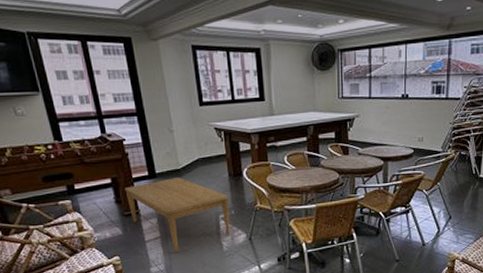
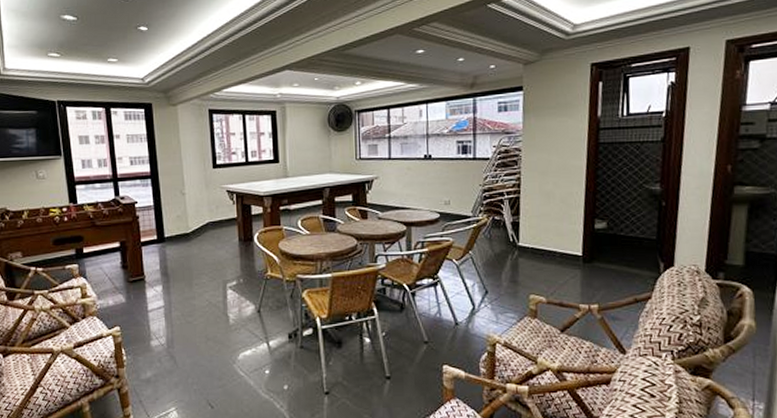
coffee table: present [124,178,230,252] -> none [132,242,238,324]

